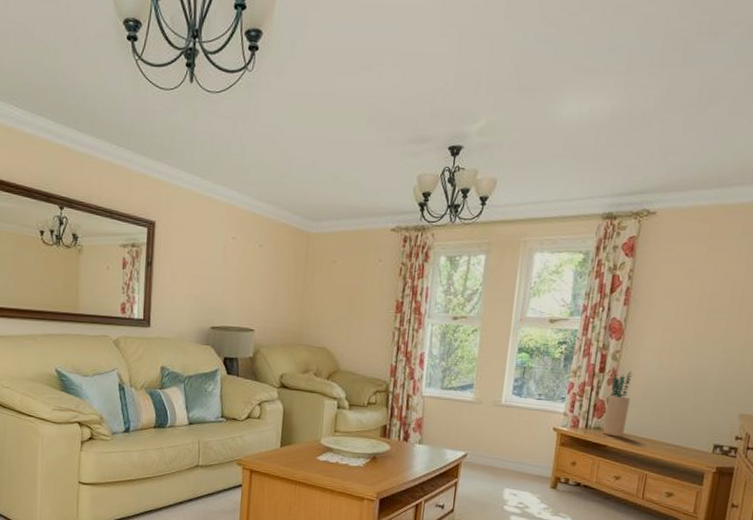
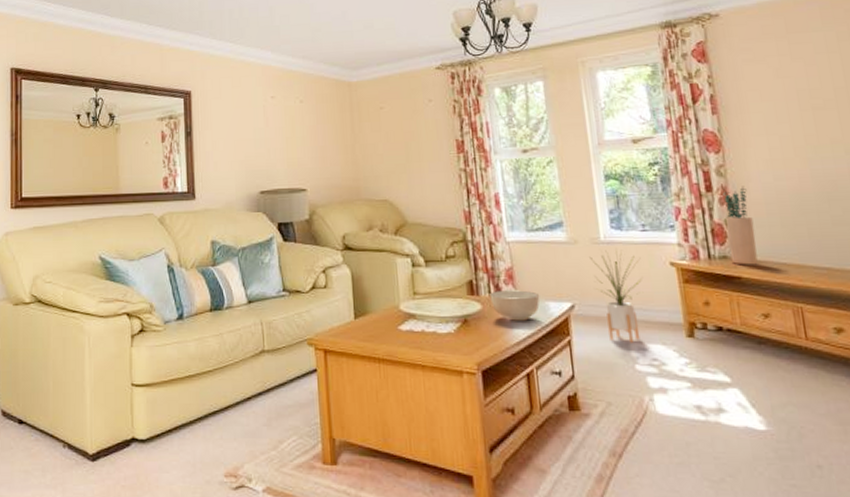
bowl: none [398,436,440,463] -> present [490,290,540,321]
house plant: none [488,412,531,489] -> present [589,250,642,343]

